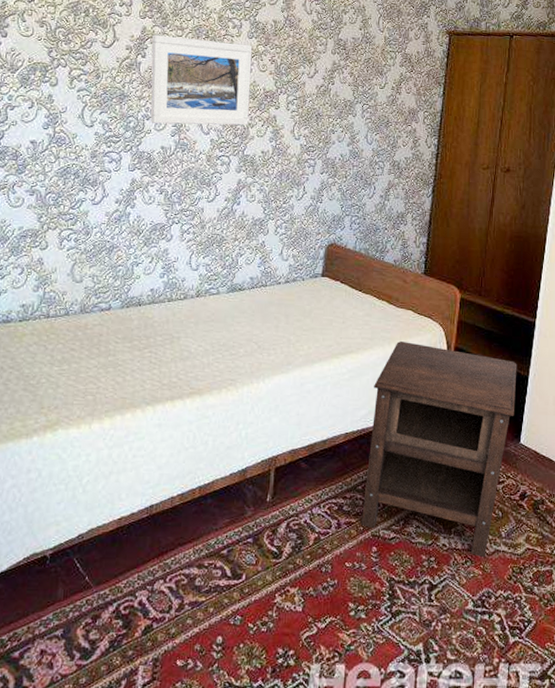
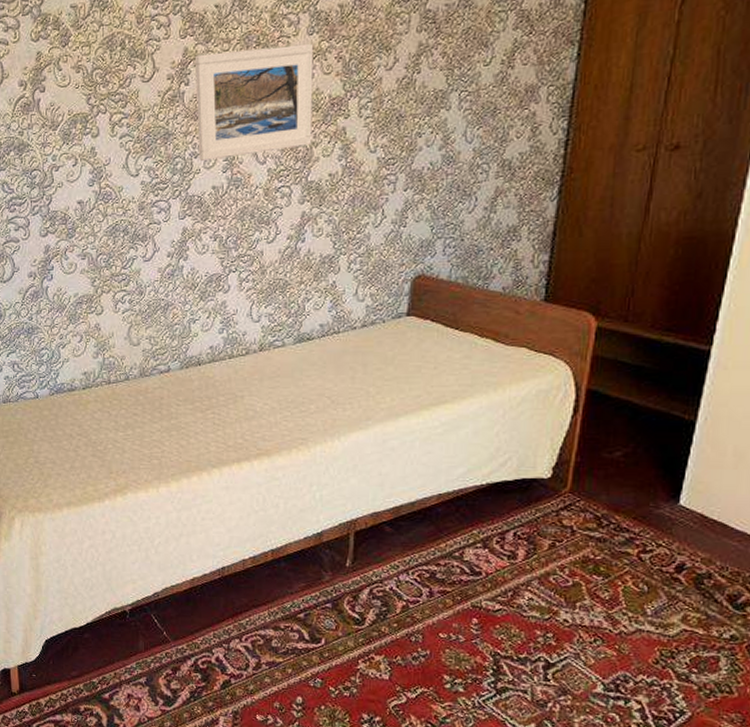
nightstand: present [361,341,517,558] -> none [459,386,679,638]

